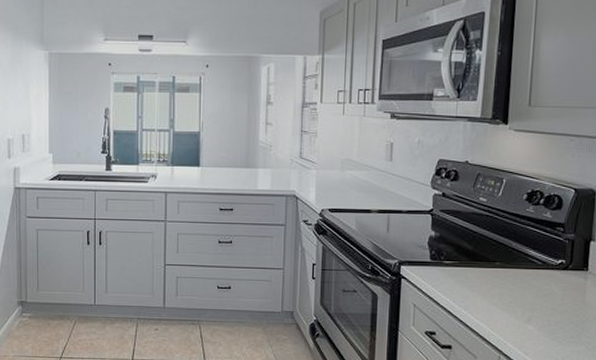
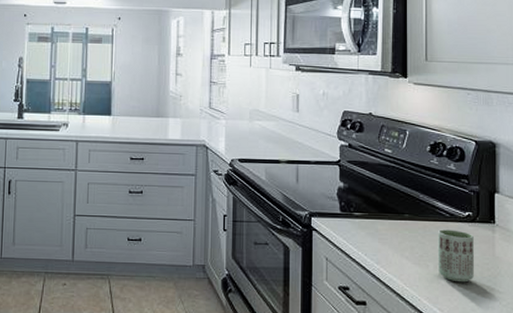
cup: none [526,277,565,328] -> present [437,229,474,283]

